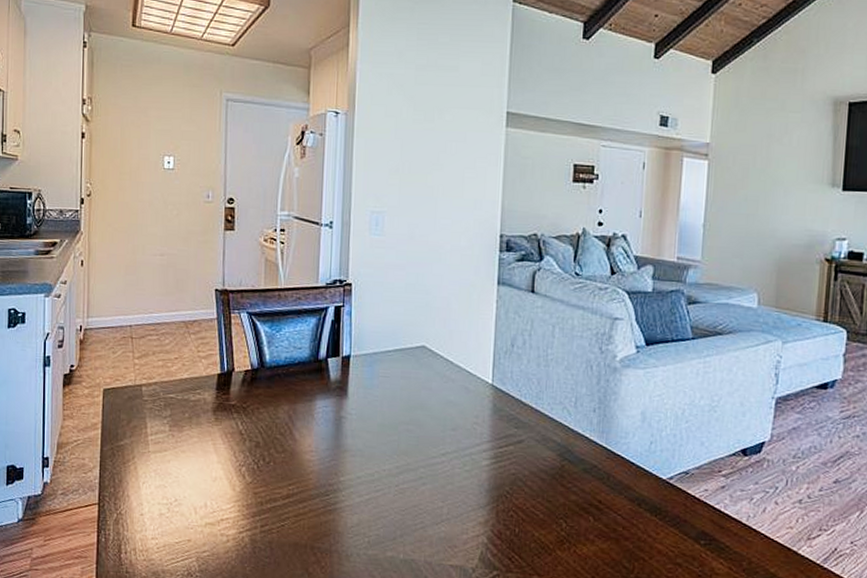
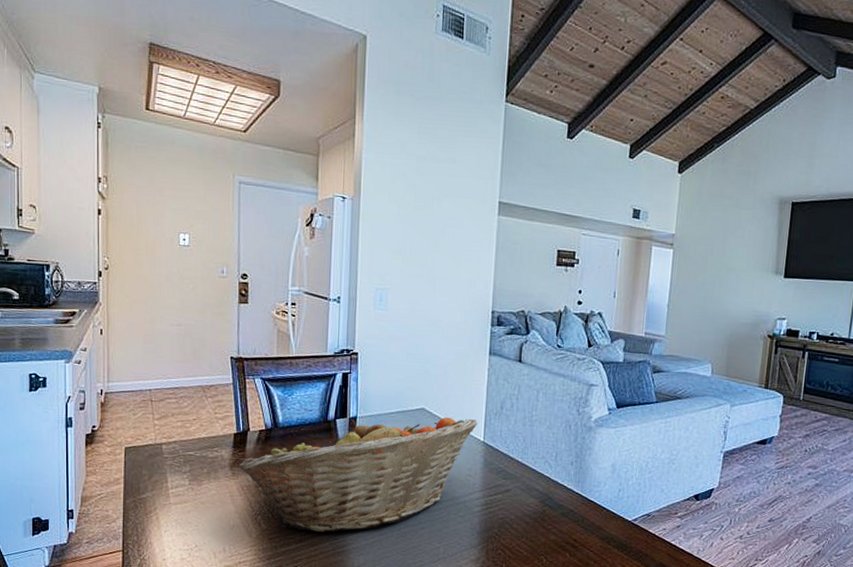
fruit basket: none [222,356,485,487] -> present [239,417,478,532]

